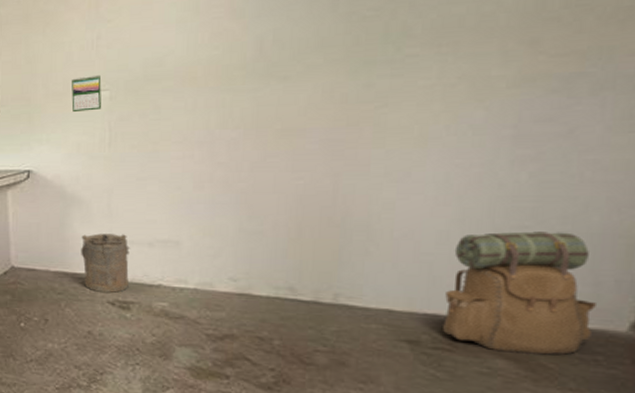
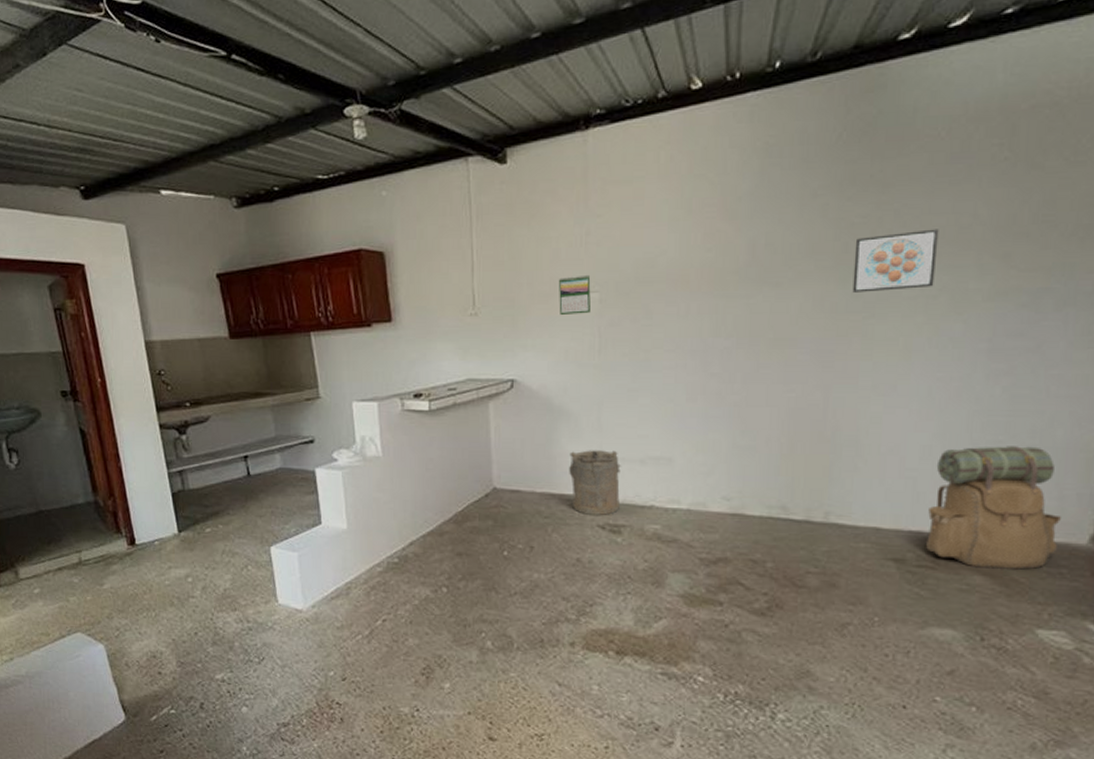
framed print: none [364,18,458,83] -> present [852,229,939,293]

